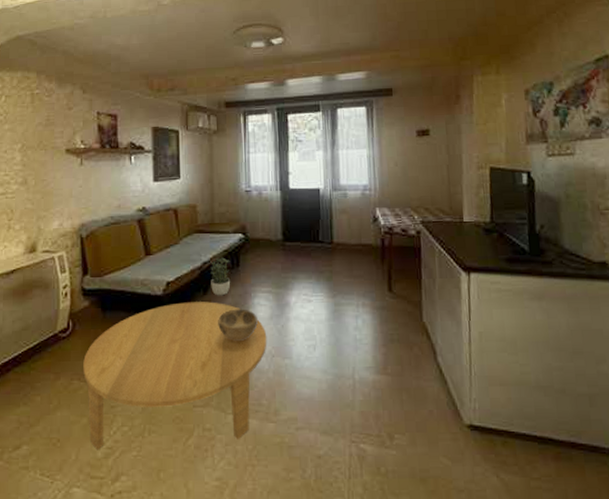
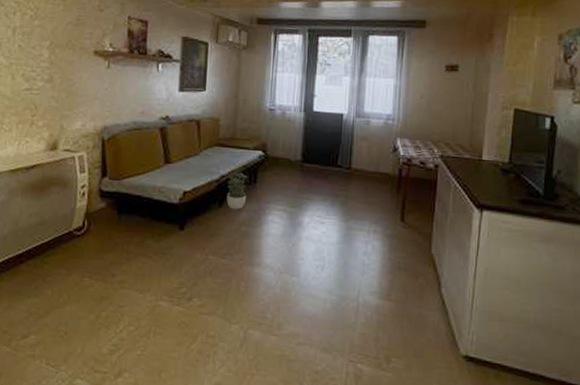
coffee table: present [83,302,267,450] -> none [94,212,278,348]
decorative bowl: present [218,309,258,342] -> none [230,223,270,256]

